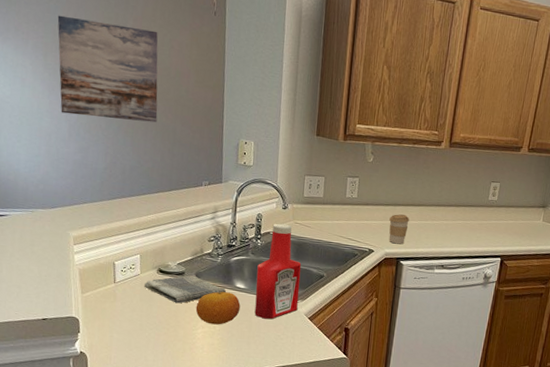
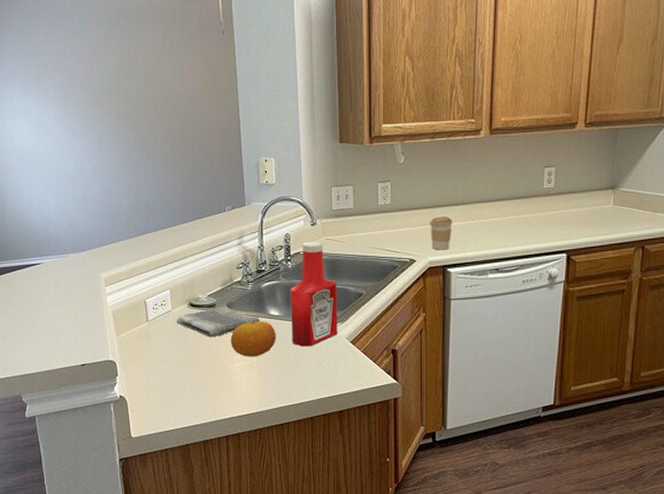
wall art: present [57,15,158,123] -> none [73,60,175,156]

